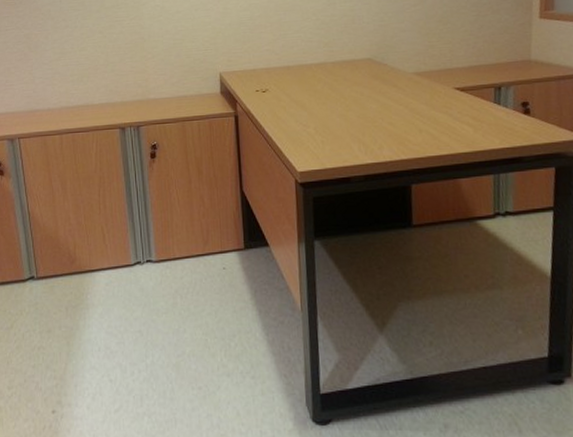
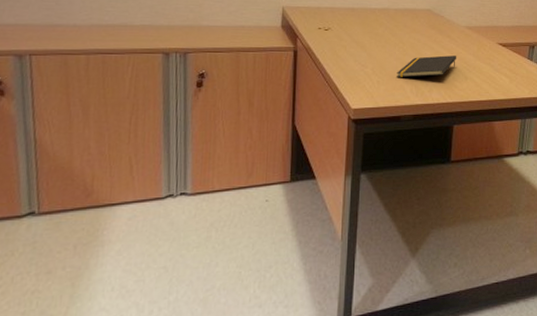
notepad: none [341,107,408,135] -> present [397,55,457,77]

